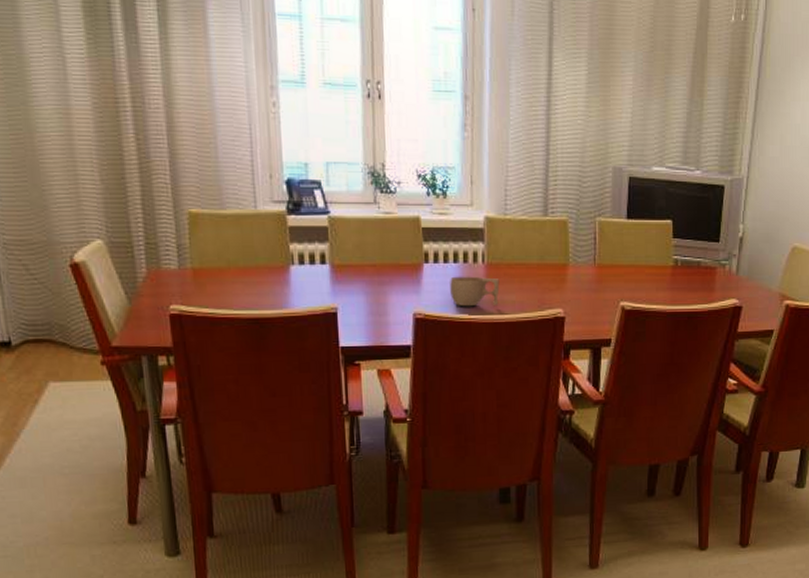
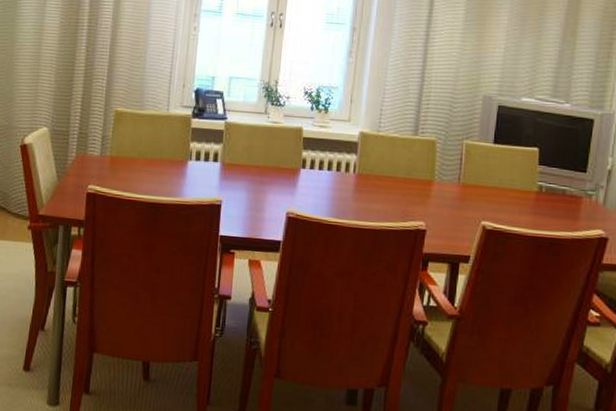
cup: present [450,276,500,307] -> none [321,182,368,212]

